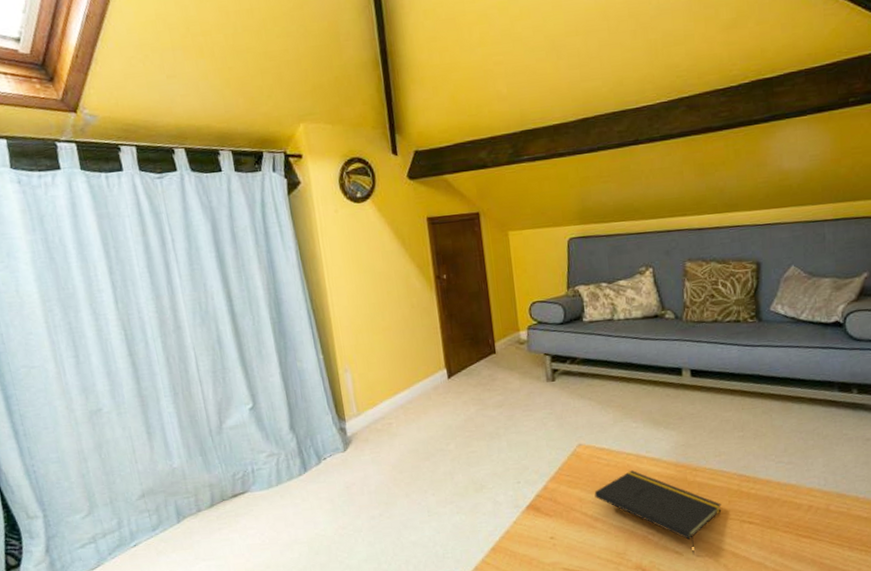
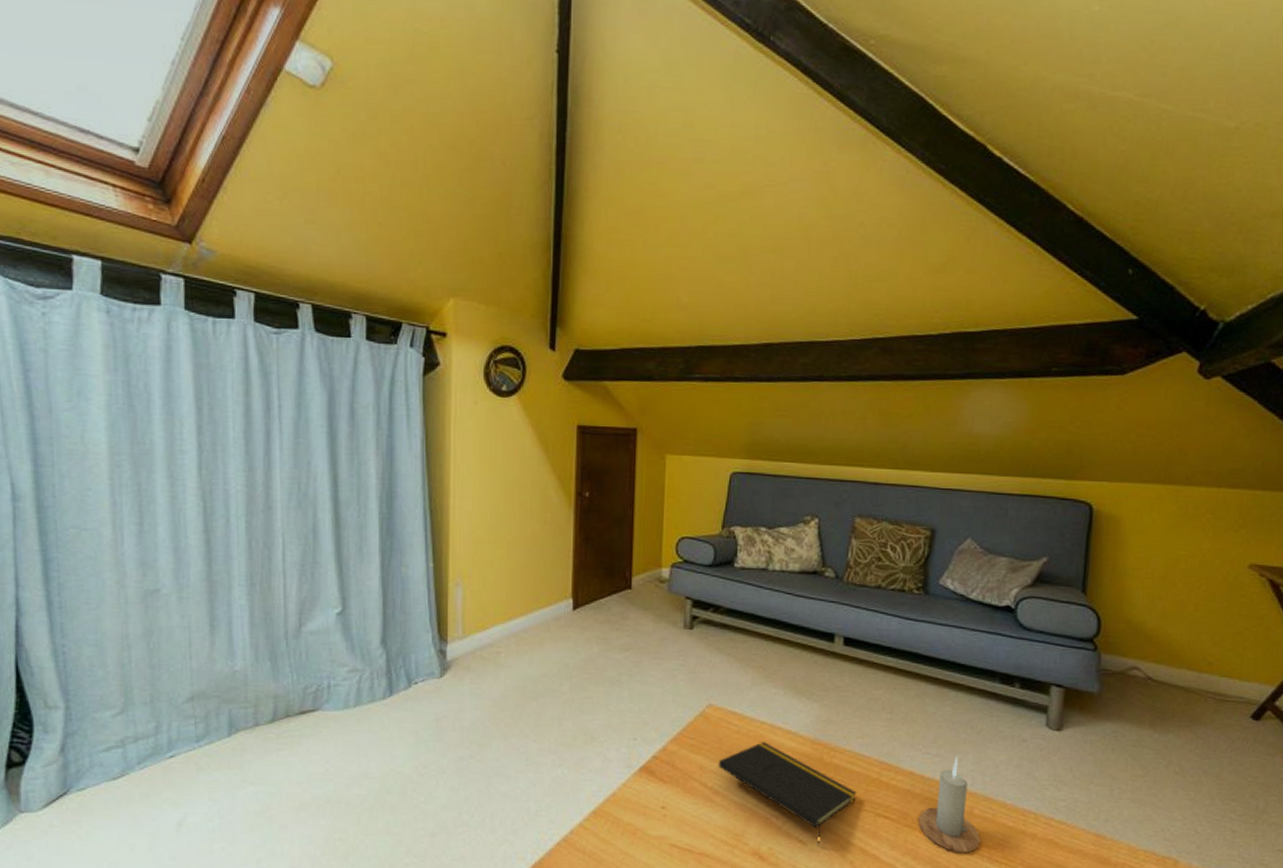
candle: none [780,461,839,546] -> present [918,756,981,853]

